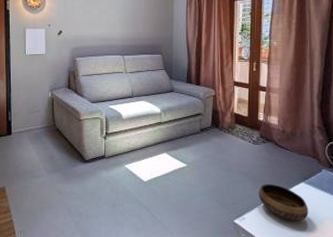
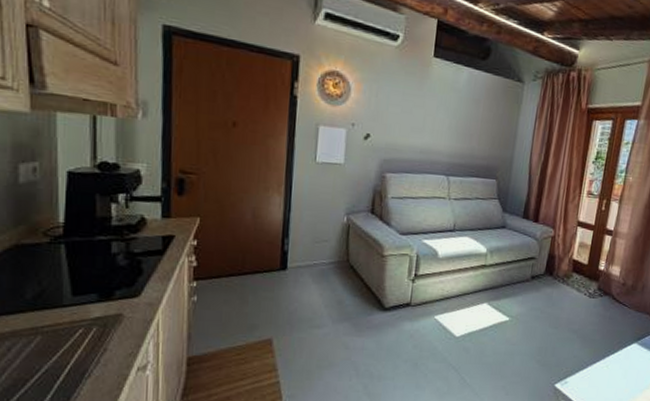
bowl: present [258,184,309,221] -> none [585,344,637,386]

